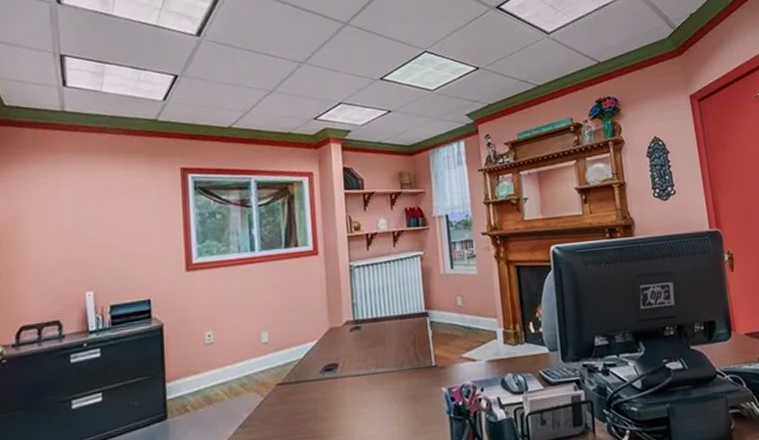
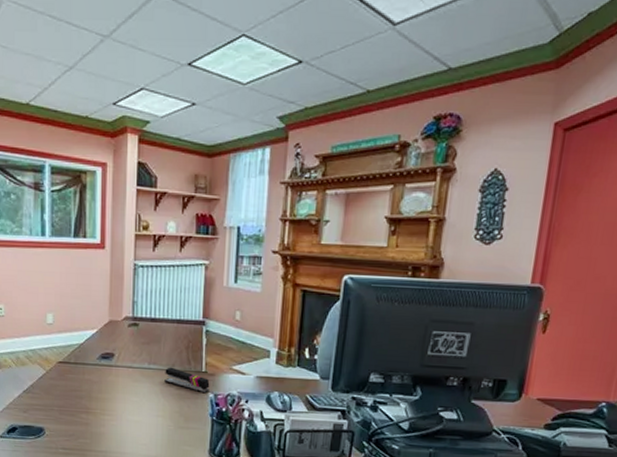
stapler: none [394,367,443,390] -> present [164,367,210,394]

